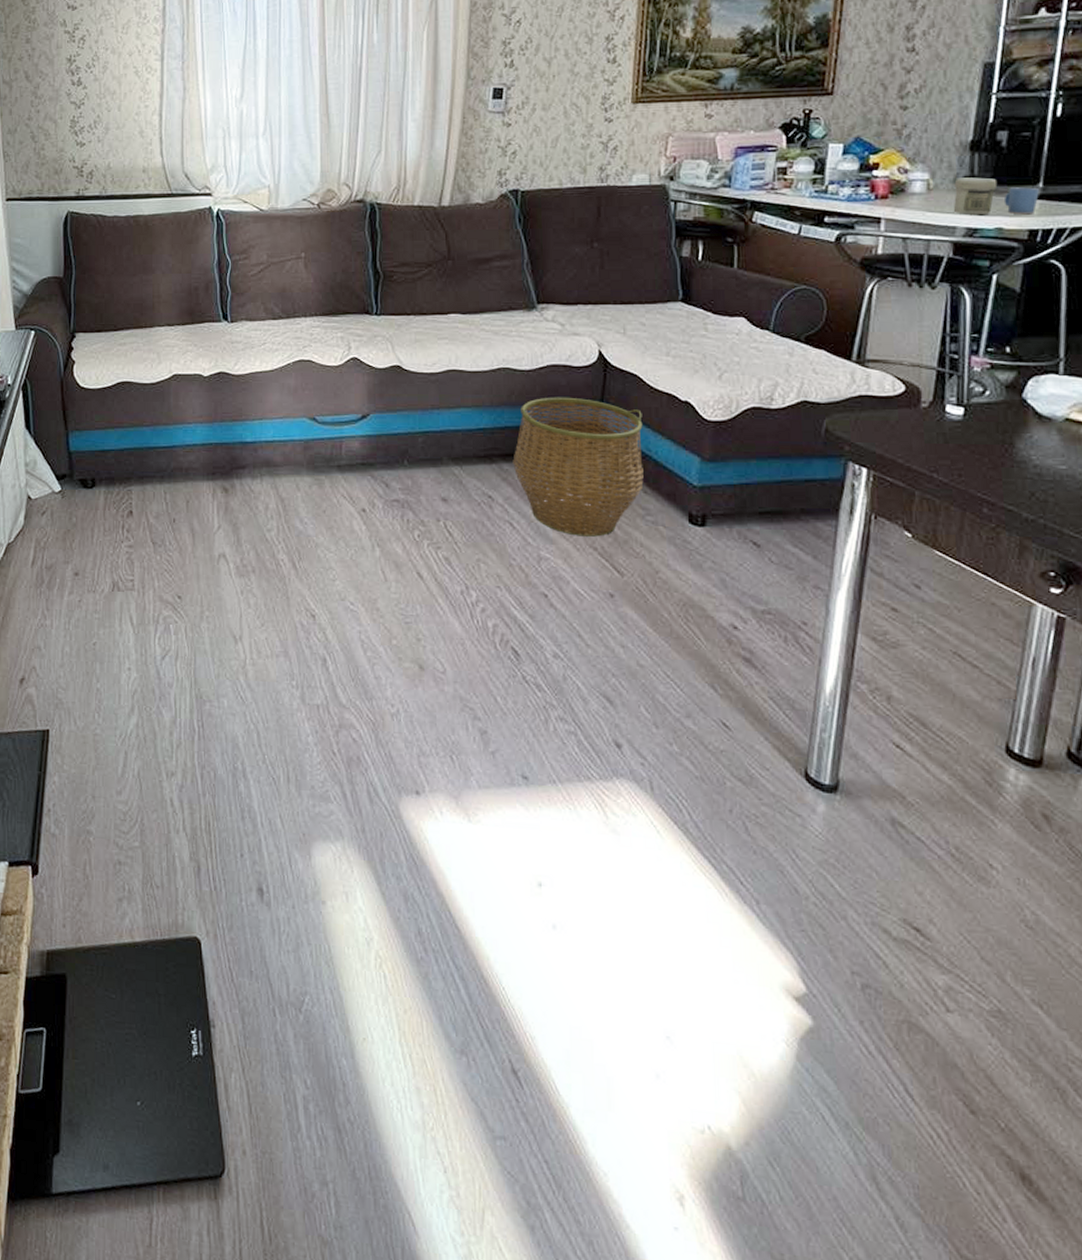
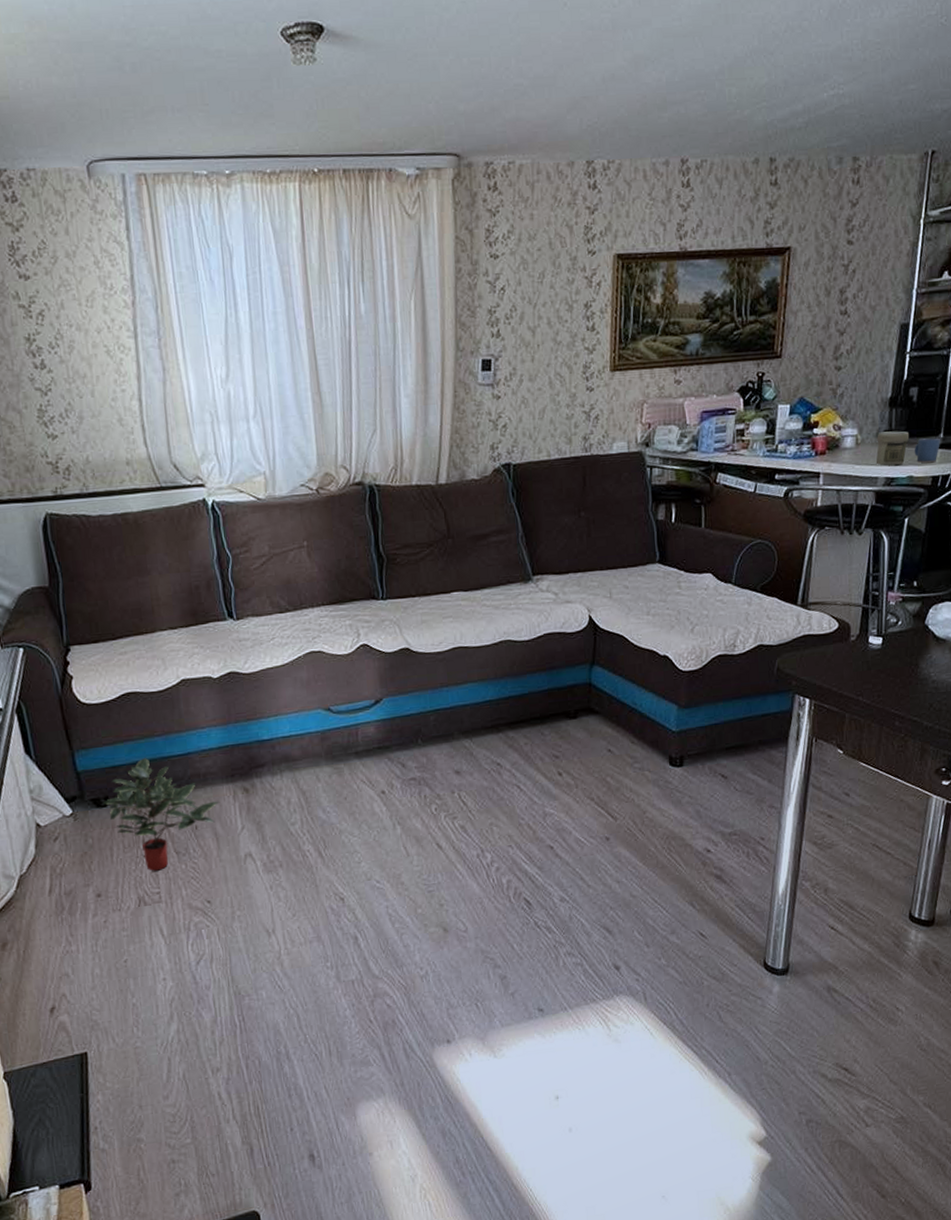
potted plant: none [89,445,199,558] -> present [102,757,220,871]
basket: present [513,397,644,537] -> none [517,662,631,790]

